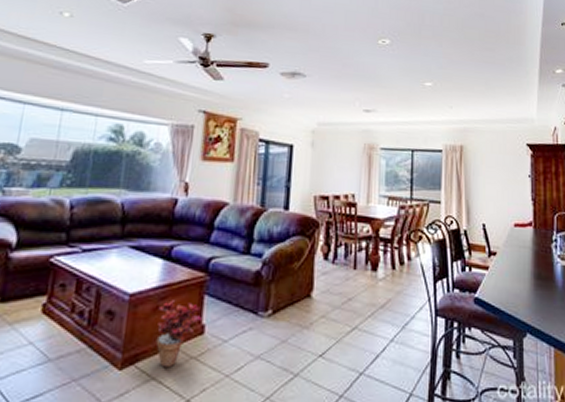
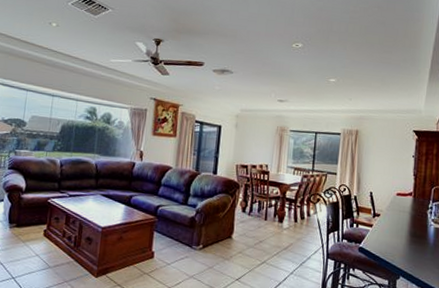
potted plant: present [155,300,202,368] -> none [120,233,152,279]

